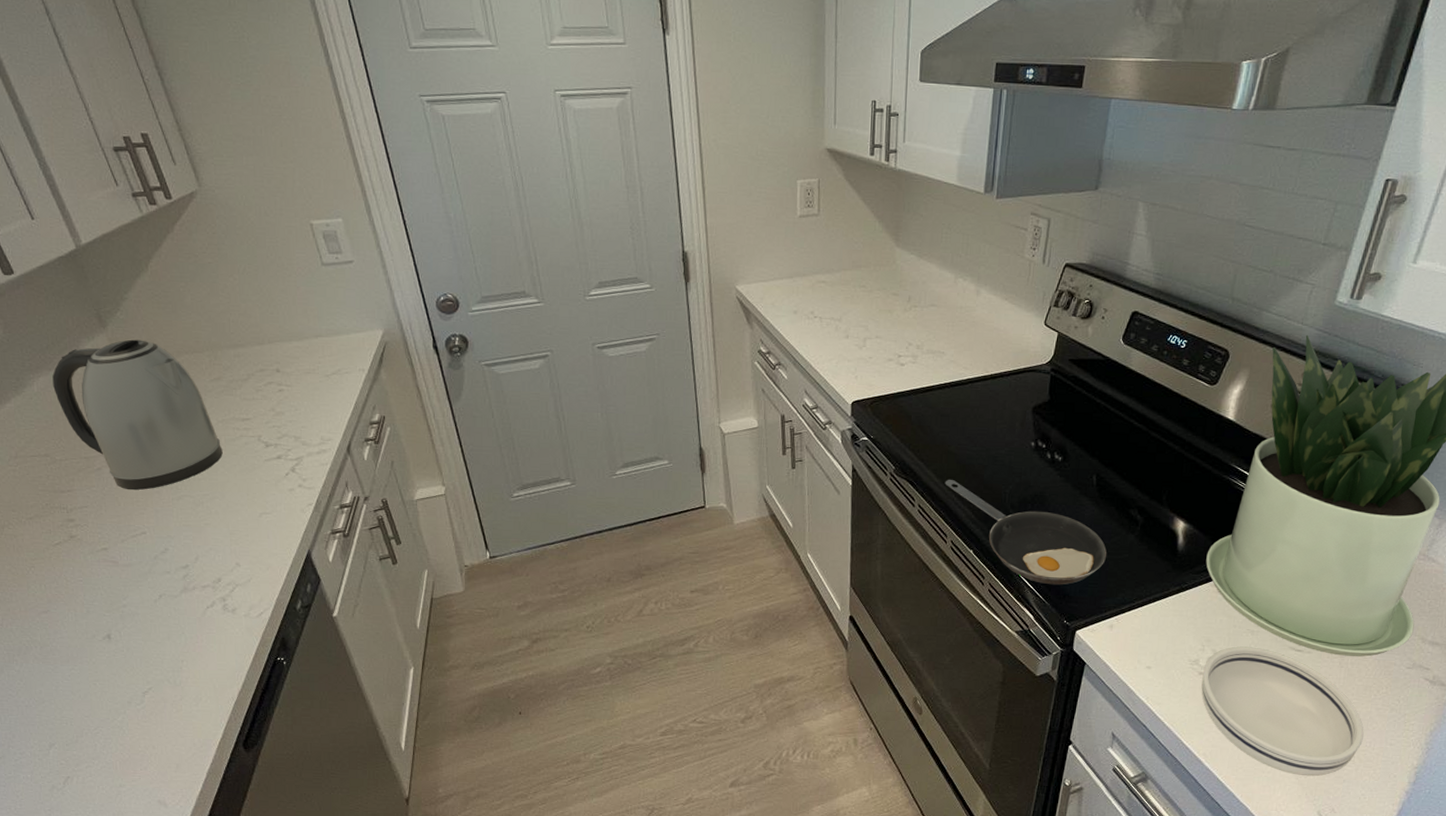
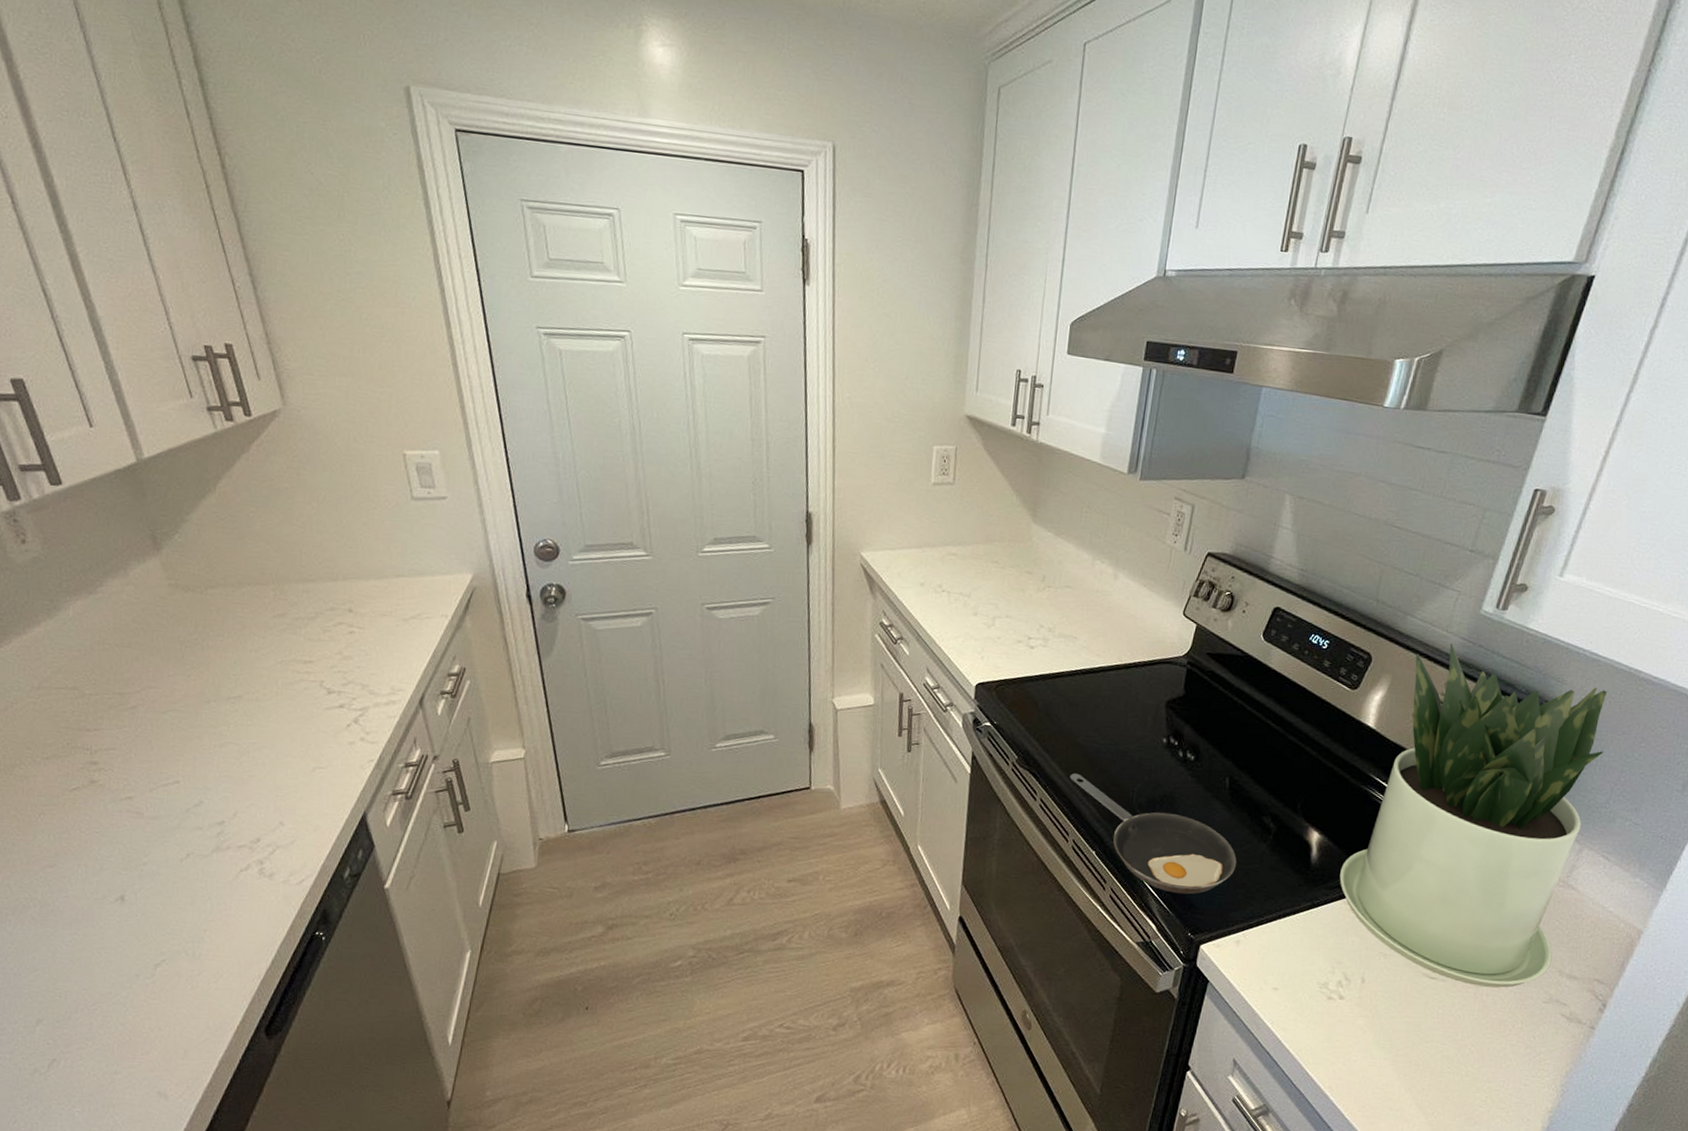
kettle: present [52,339,223,490] -> none [91,565,278,734]
bowl: present [1201,646,1364,777] -> none [1329,970,1498,1117]

